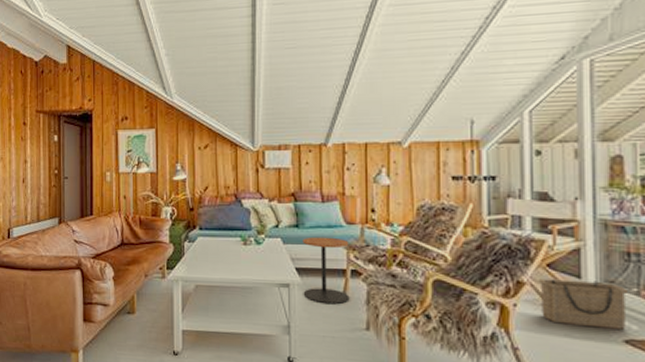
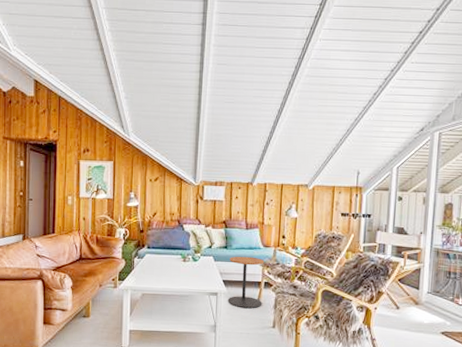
basket: present [538,278,629,329] -> none [392,289,447,325]

